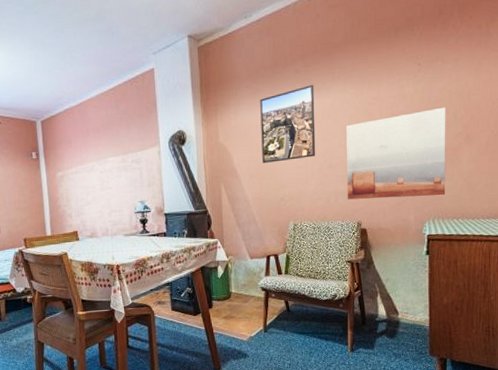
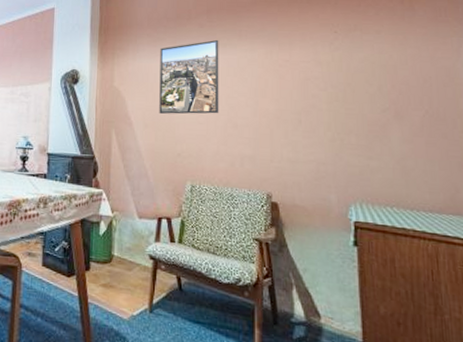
wall art: present [345,107,446,200] -> none [253,78,374,177]

